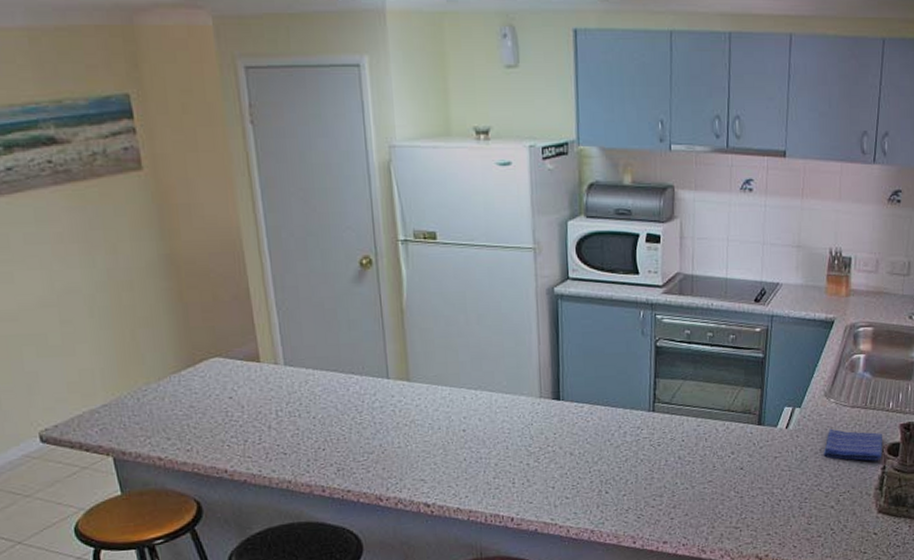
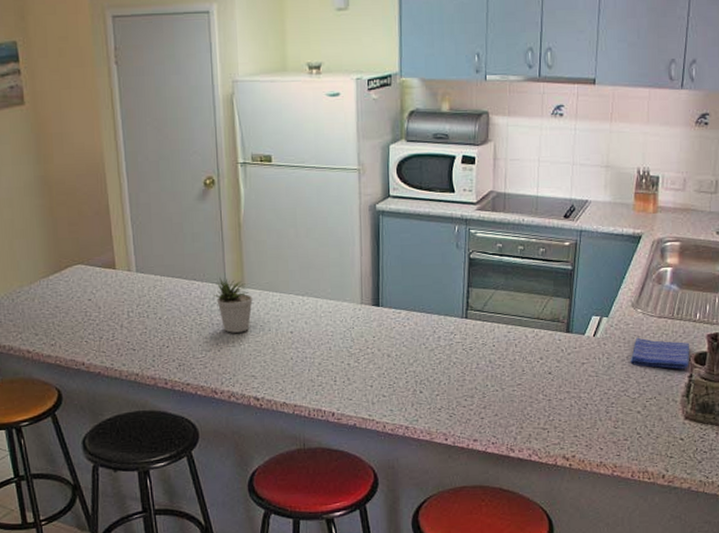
potted plant: none [373,369,420,433] -> present [212,277,253,333]

